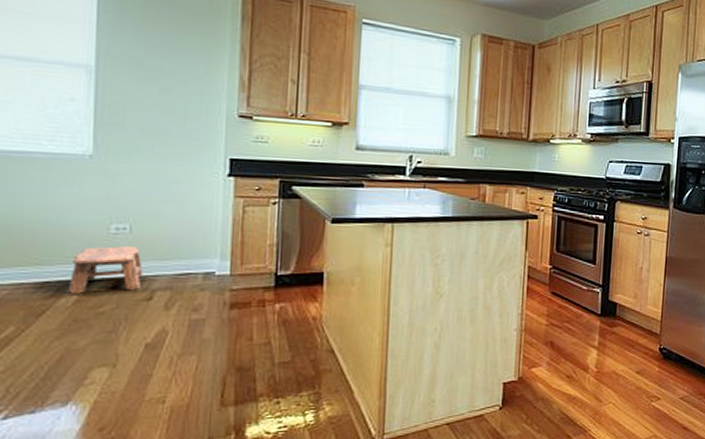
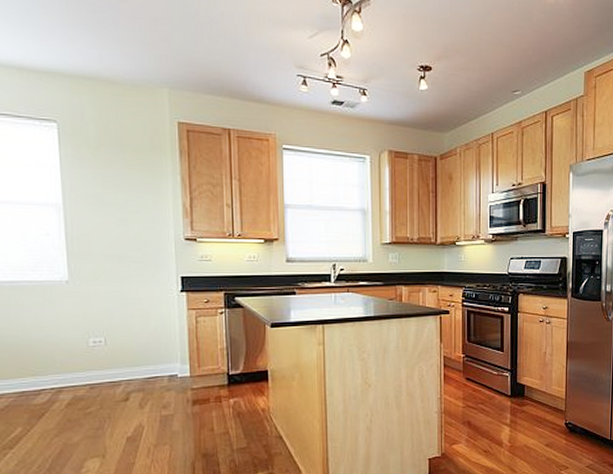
stool: present [69,246,143,294] -> none [61,356,119,398]

